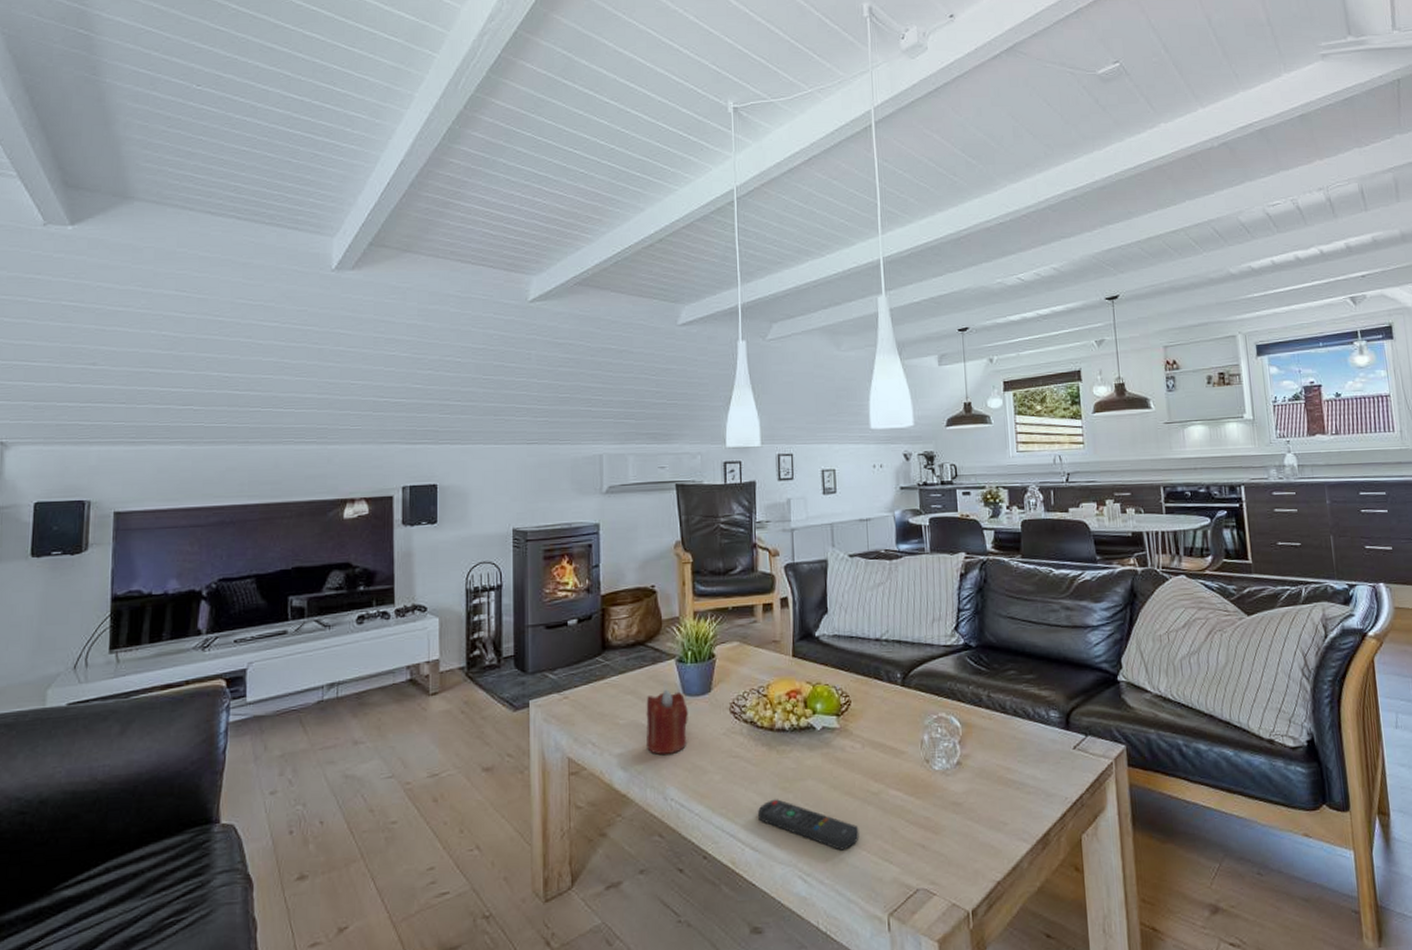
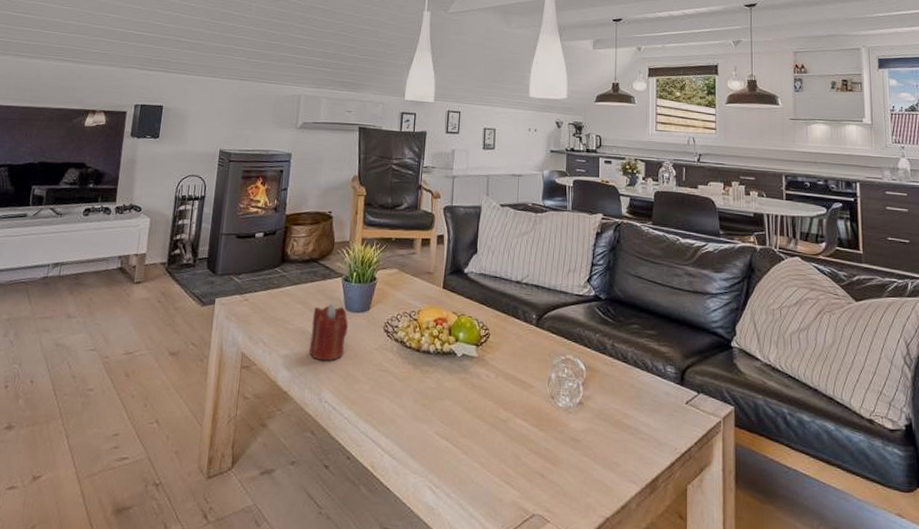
remote control: present [758,799,859,851] -> none [399,413,486,469]

